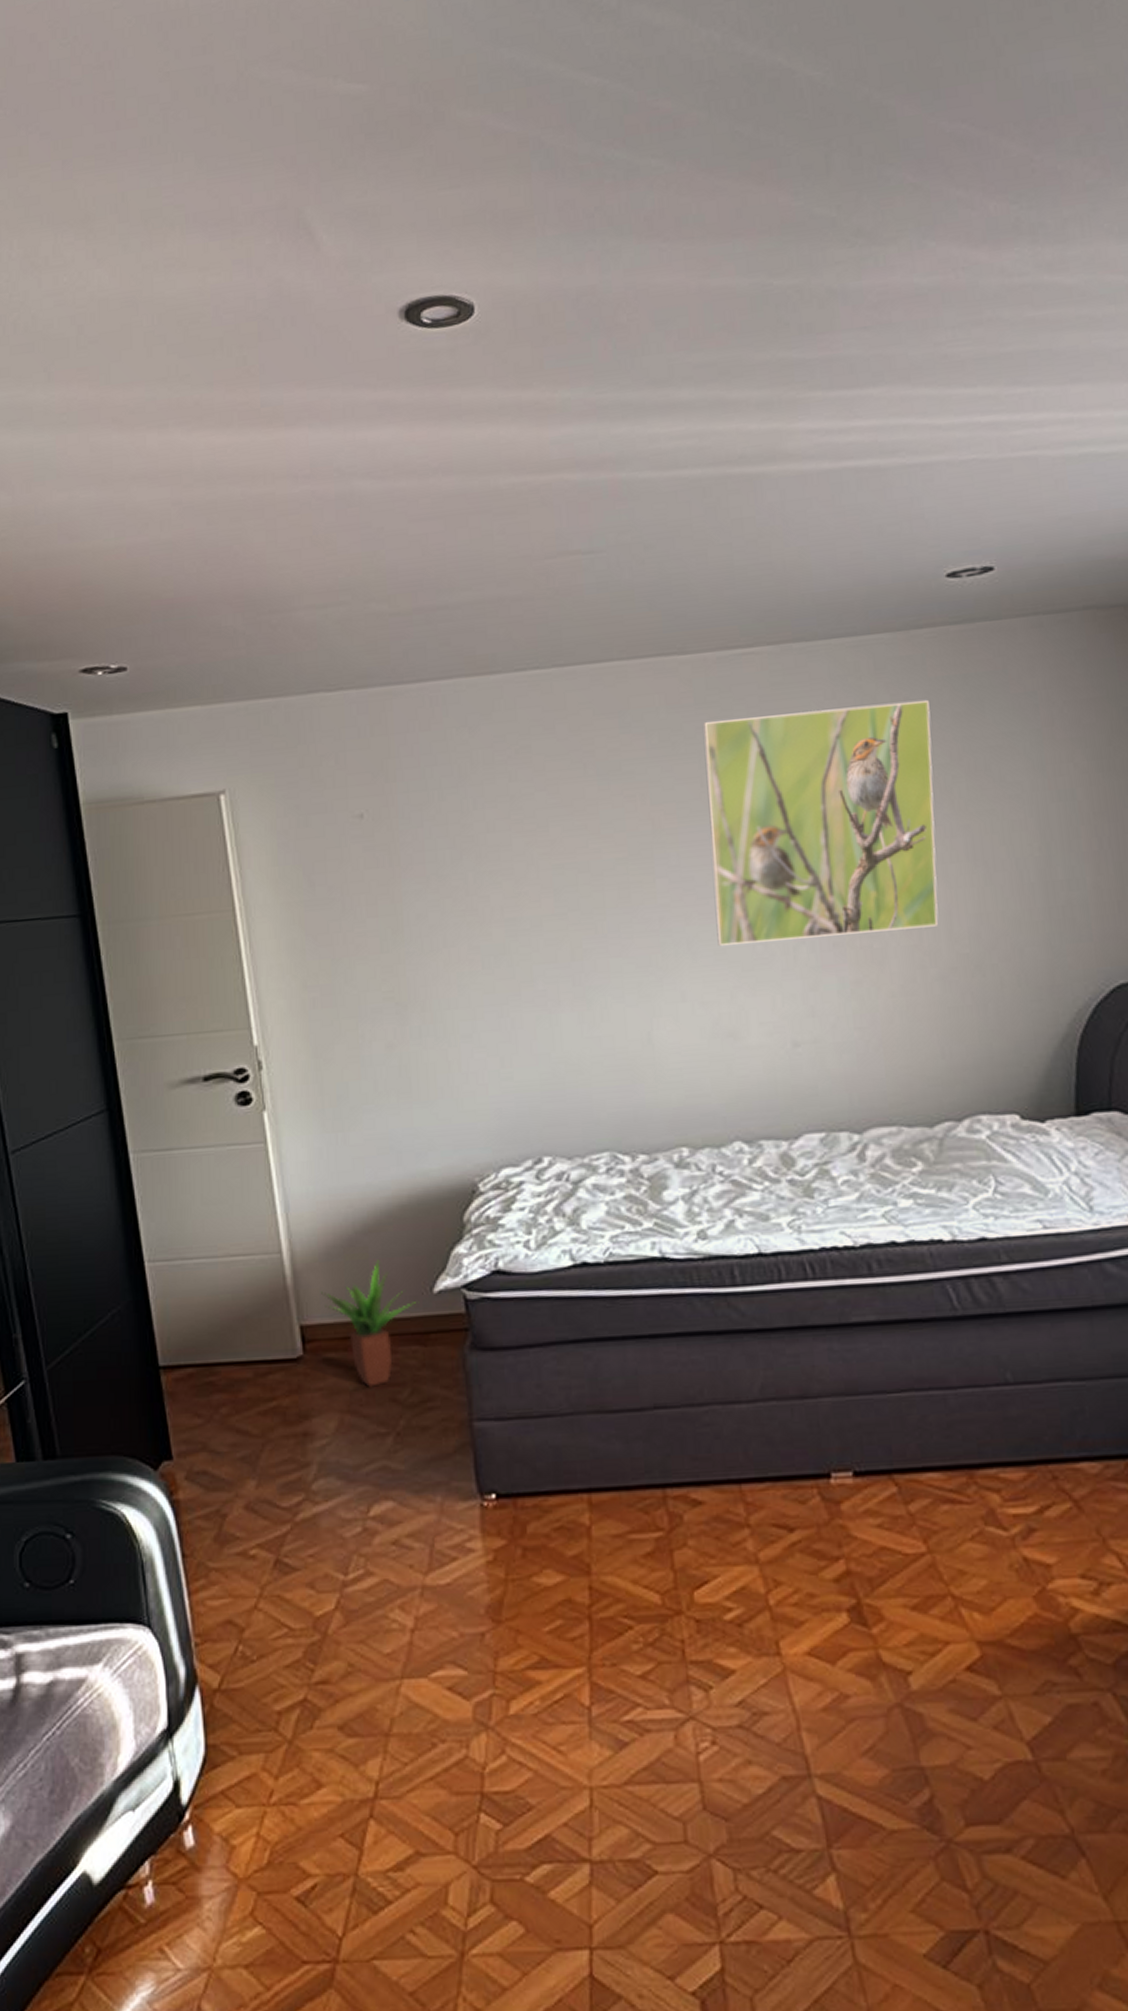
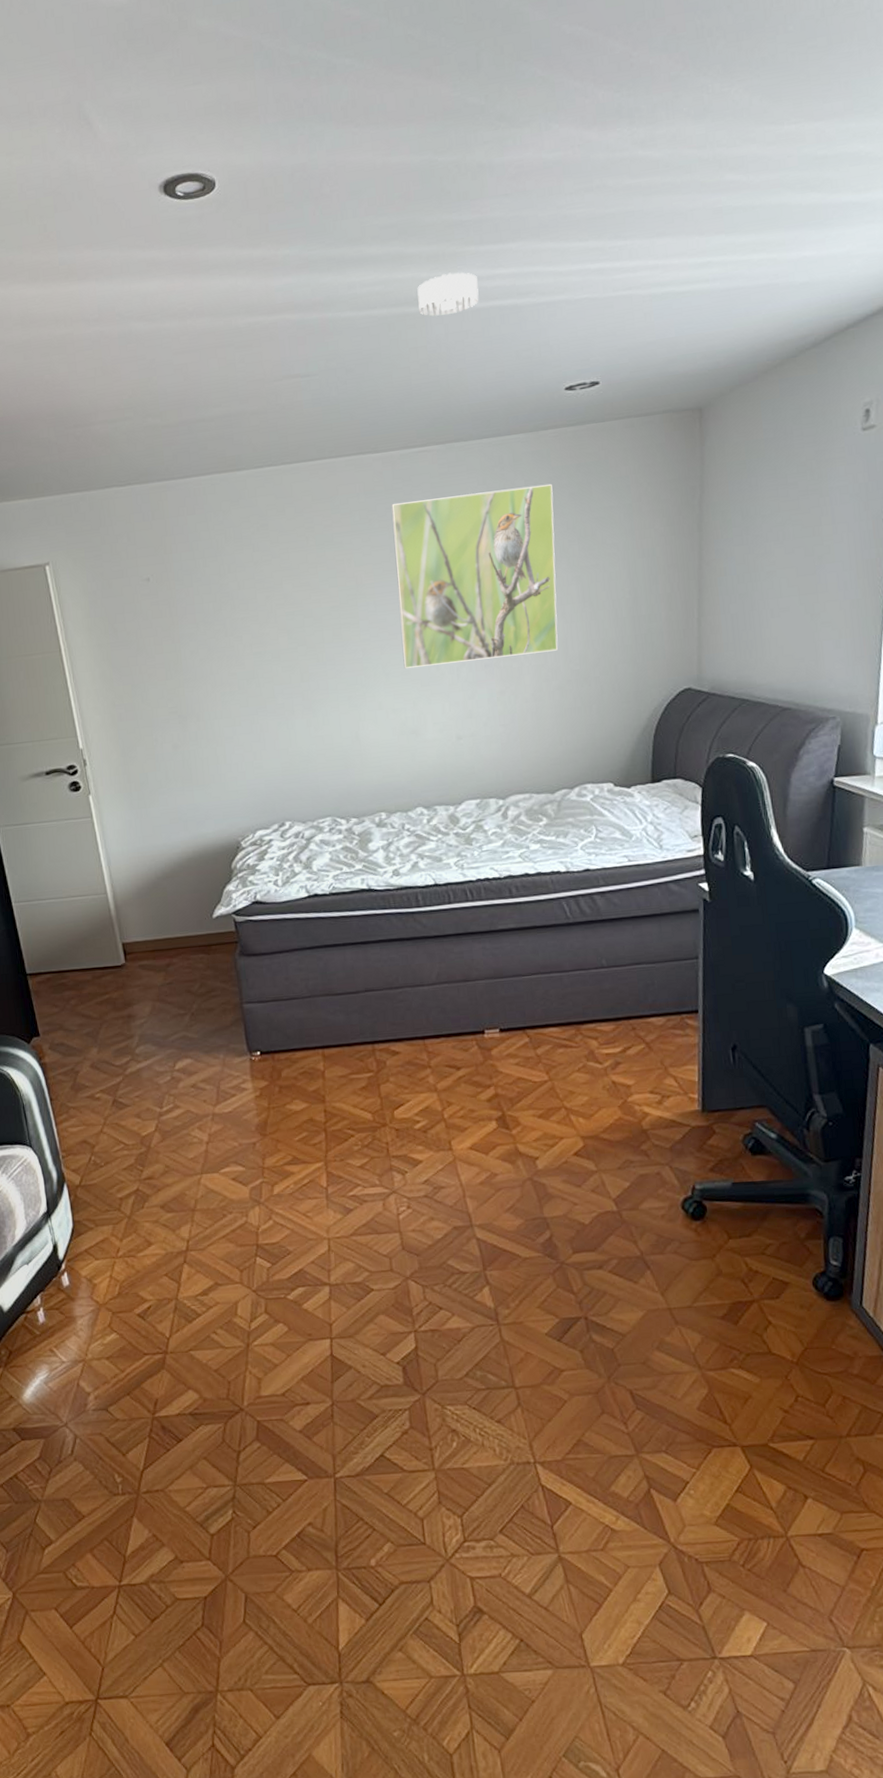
potted plant: present [321,1260,419,1387] -> none [135,896,203,983]
smoke detector: none [743,423,828,479] -> present [417,272,479,317]

